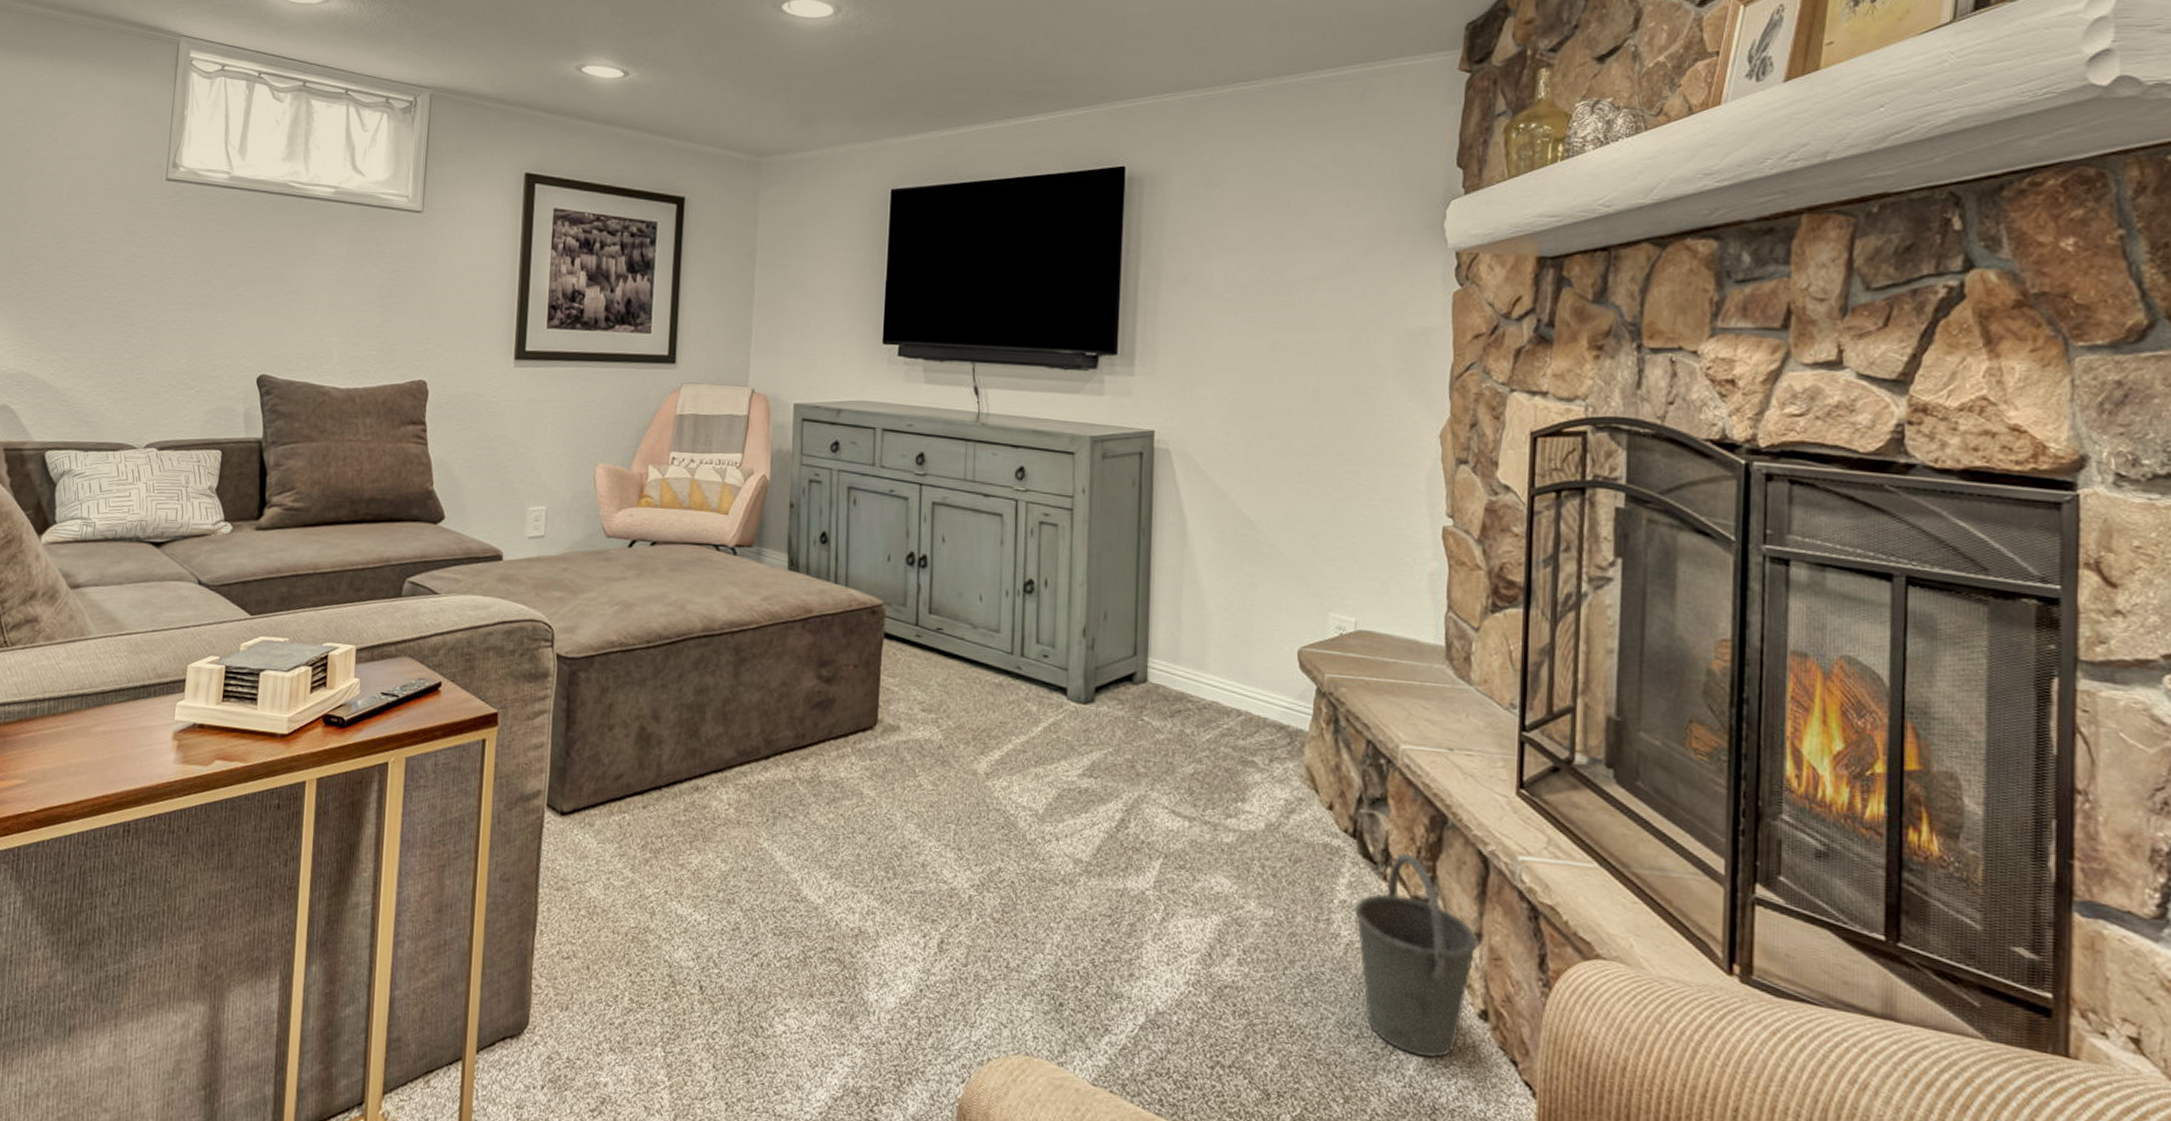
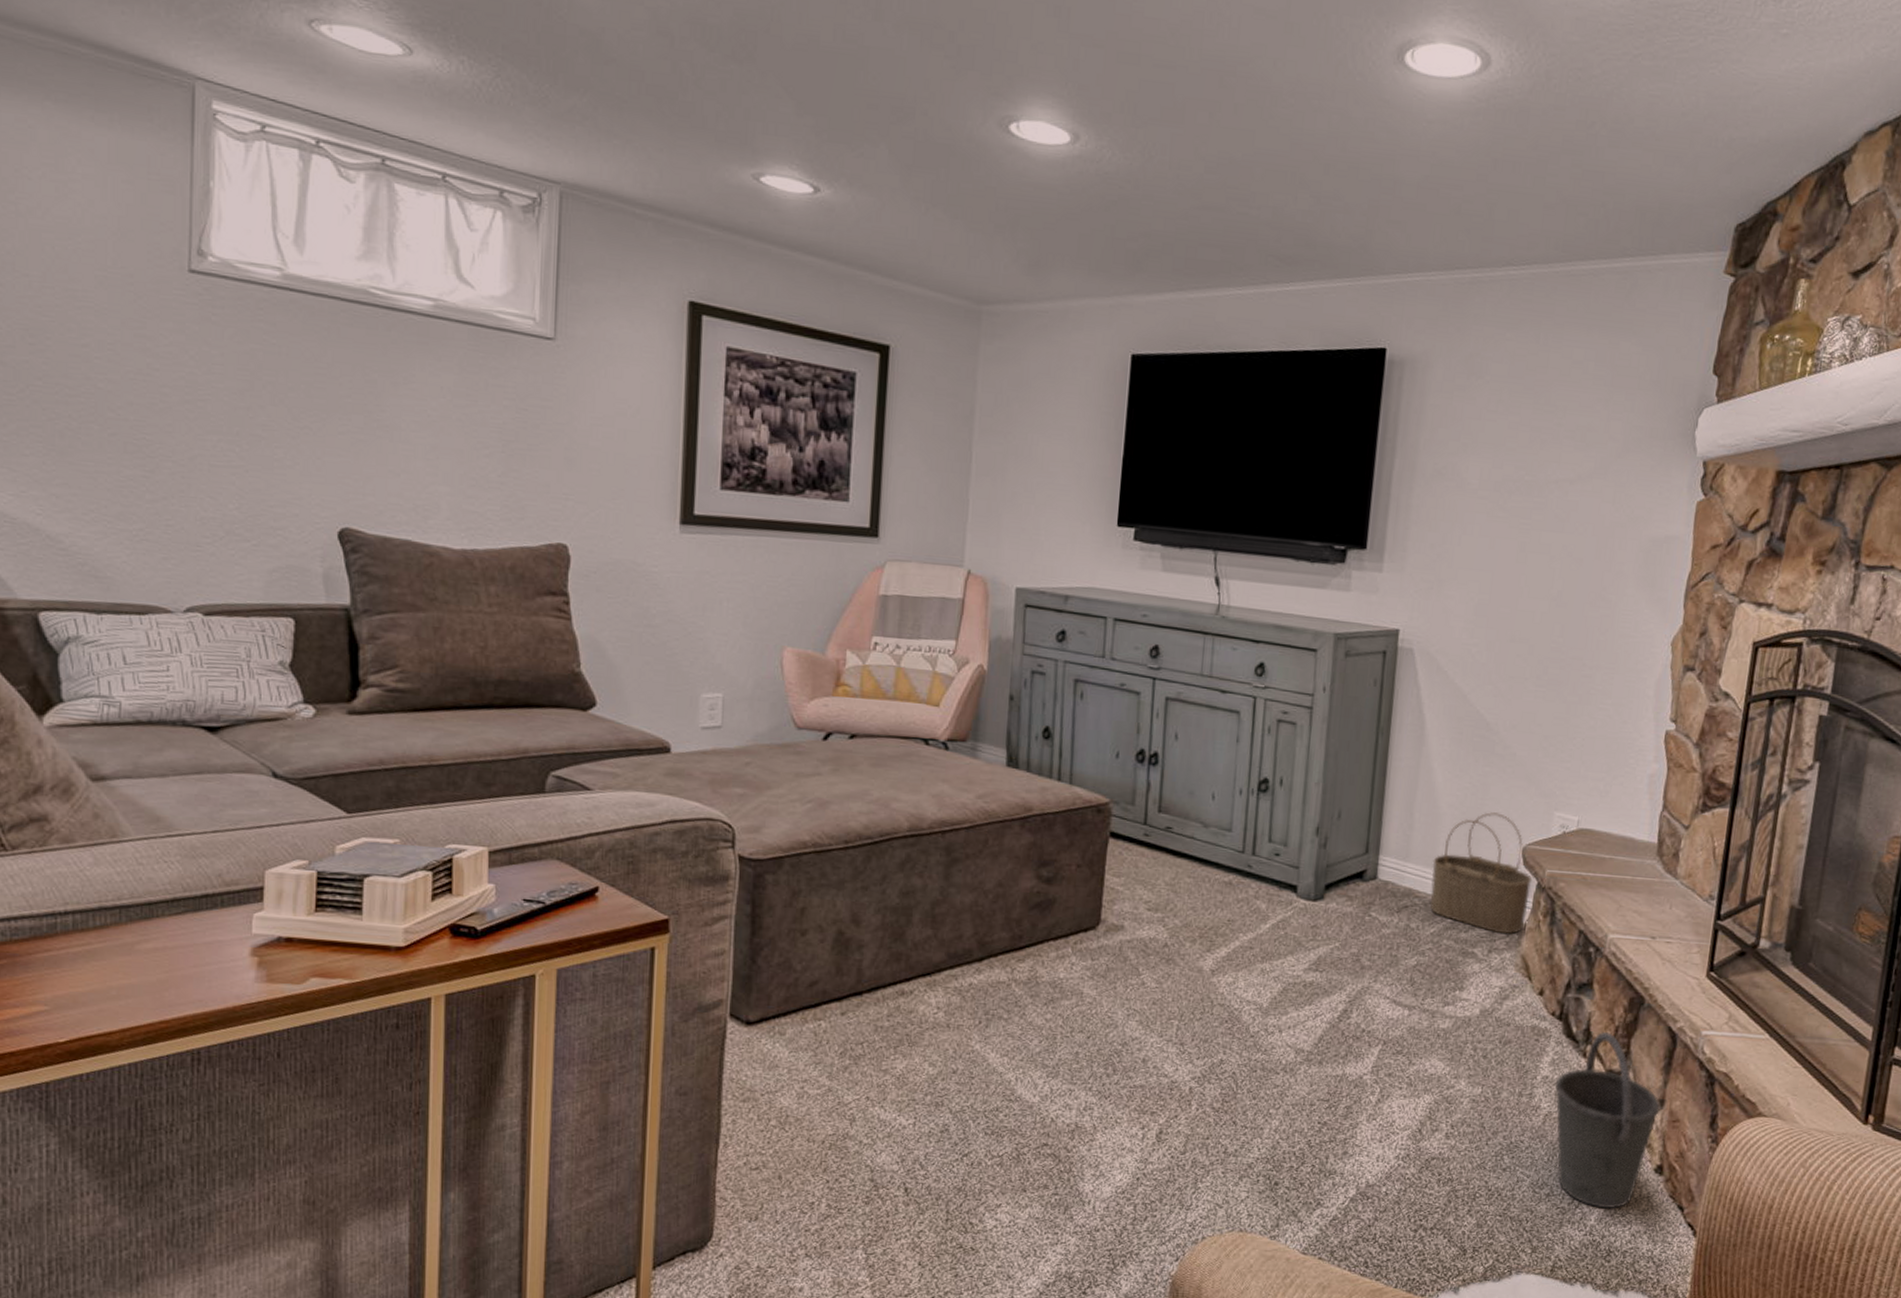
wicker basket: none [1203,613,1311,742] -> present [1430,812,1533,934]

